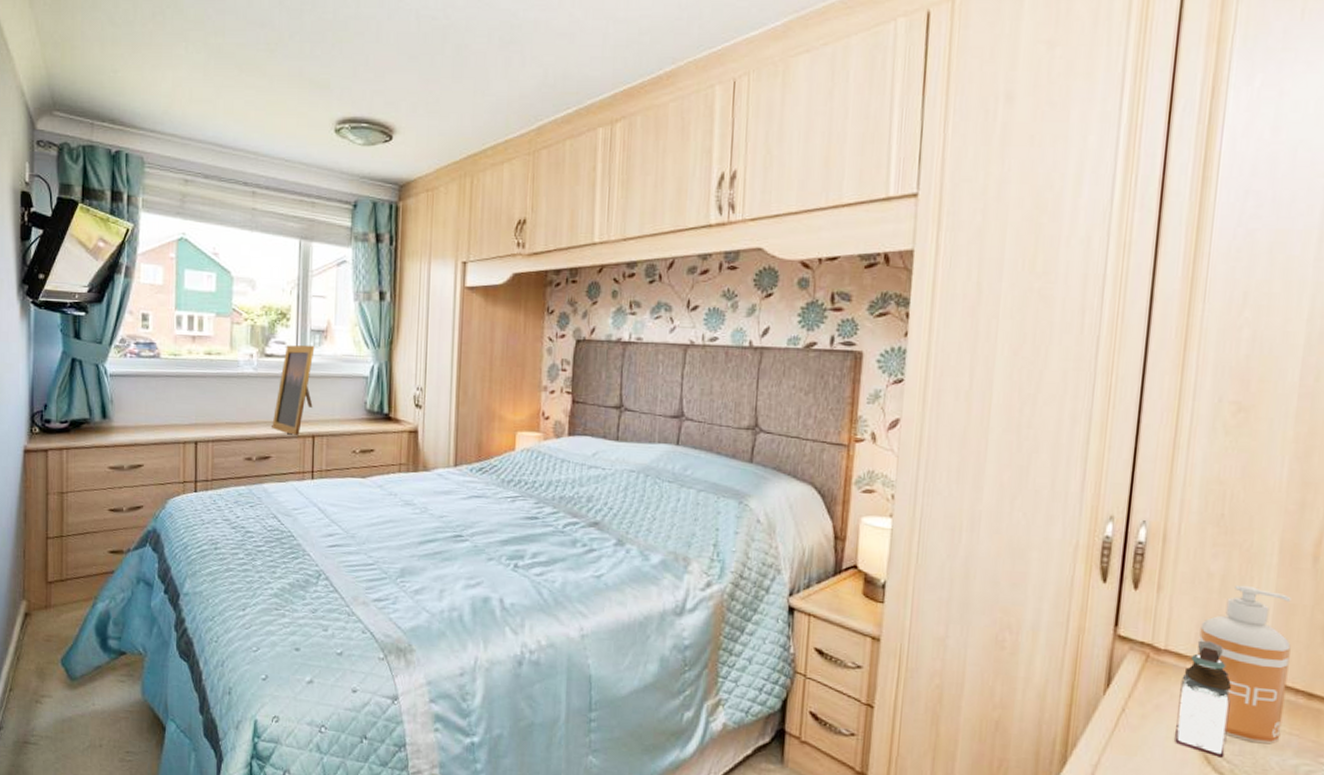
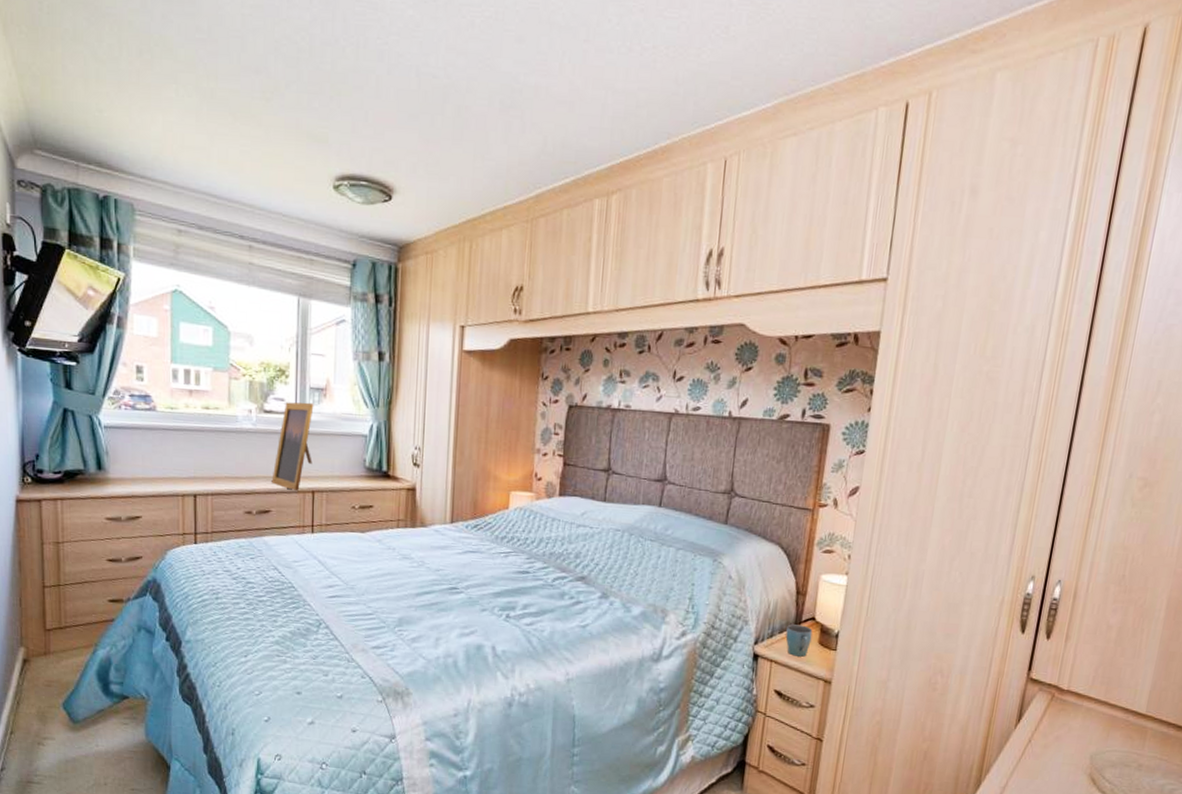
mug: none [824,573,855,610] -> present [785,624,813,657]
perfume bottle: present [1175,640,1232,758] -> none [1069,682,1119,780]
soap dispenser: present [1197,584,1291,745] -> none [1093,635,1172,768]

